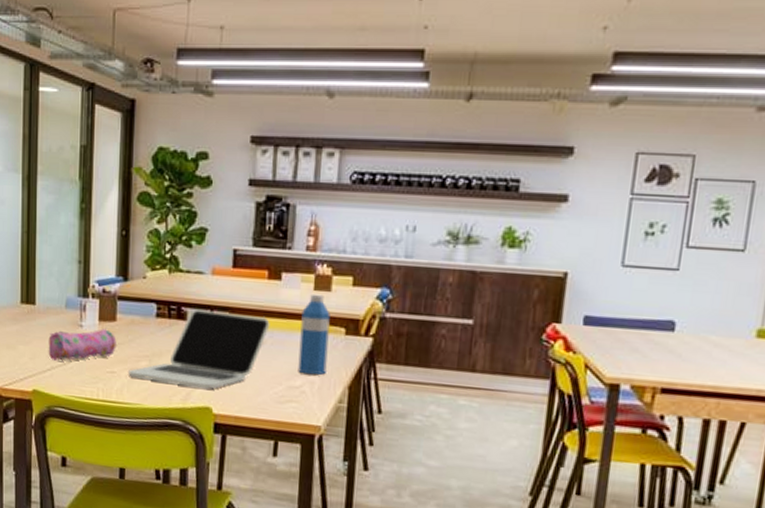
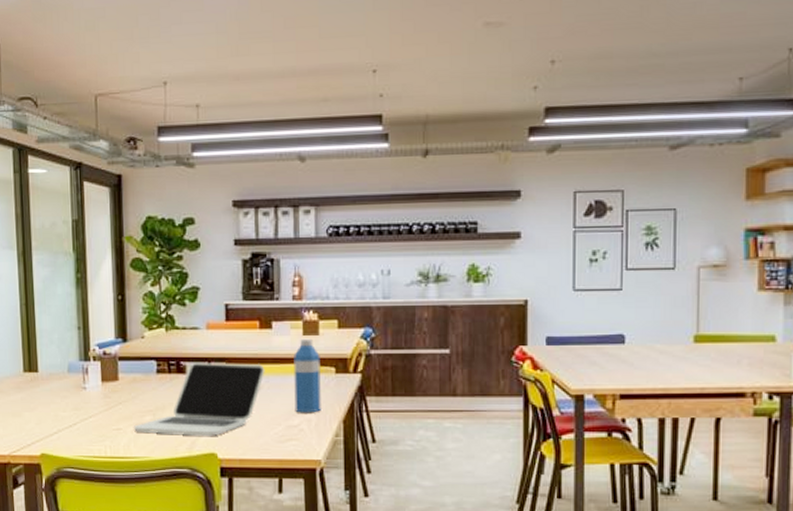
pencil case: present [48,329,116,361] -> none [53,389,120,423]

